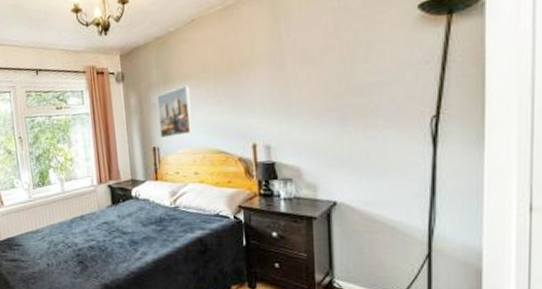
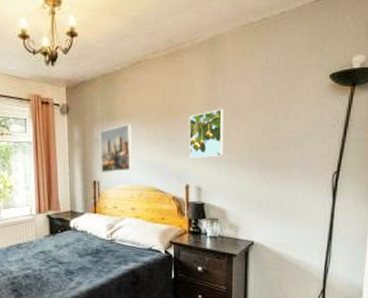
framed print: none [252,58,294,117] -> present [189,108,224,160]

